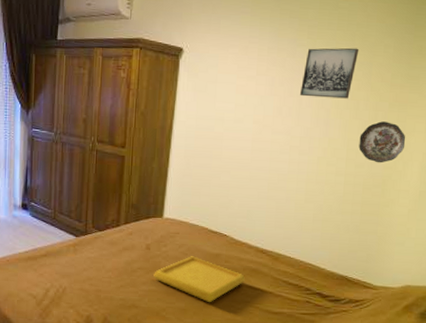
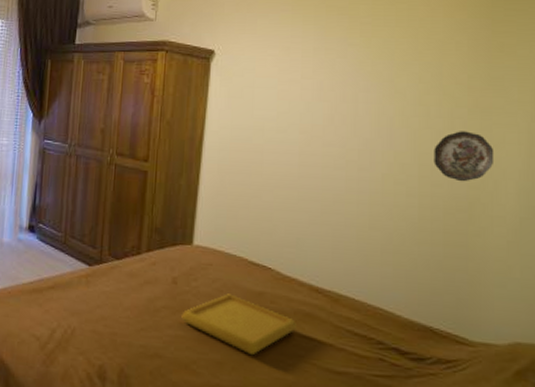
wall art: present [299,47,359,99] -> none [354,46,425,105]

